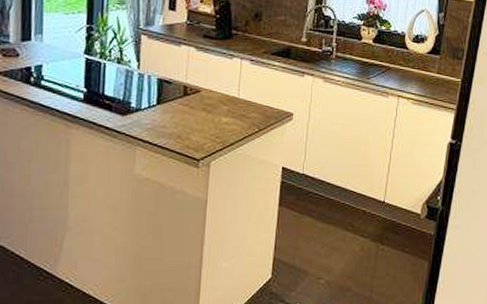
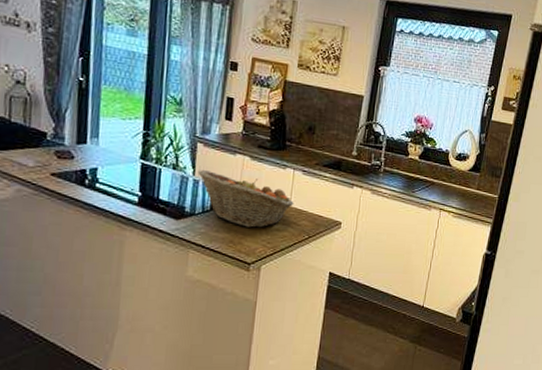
fruit basket: none [143,63,243,122] -> present [198,170,294,228]

